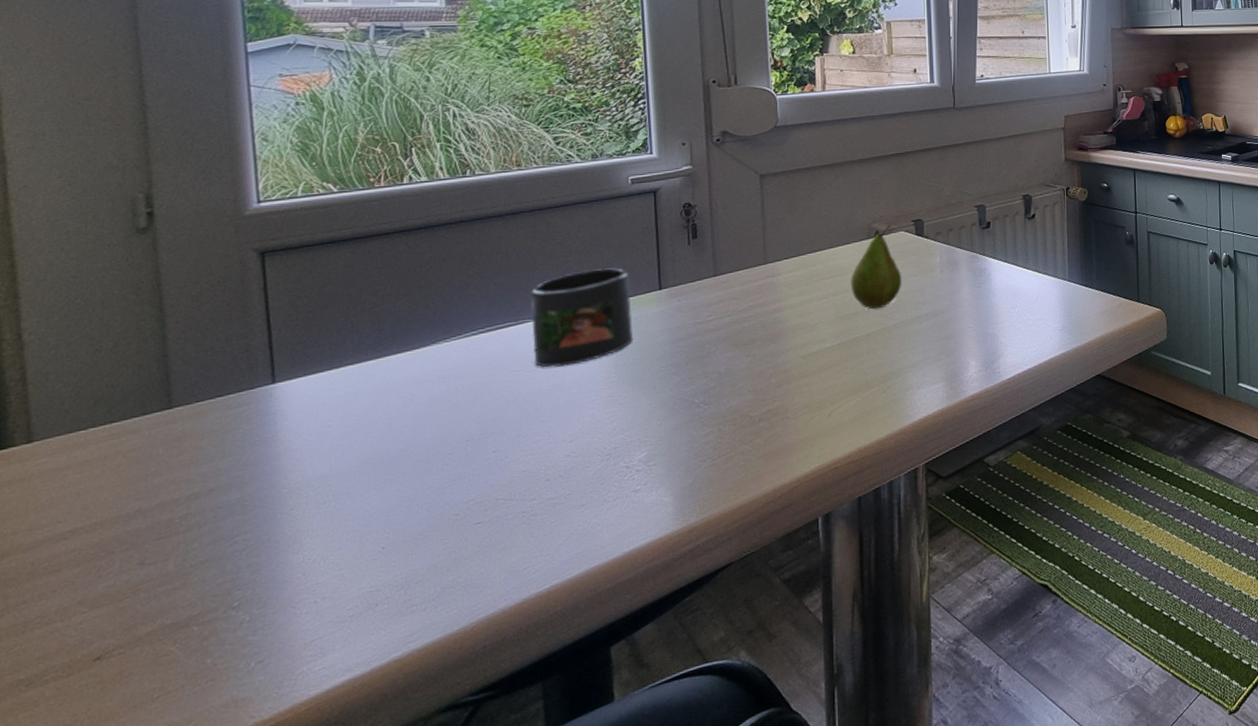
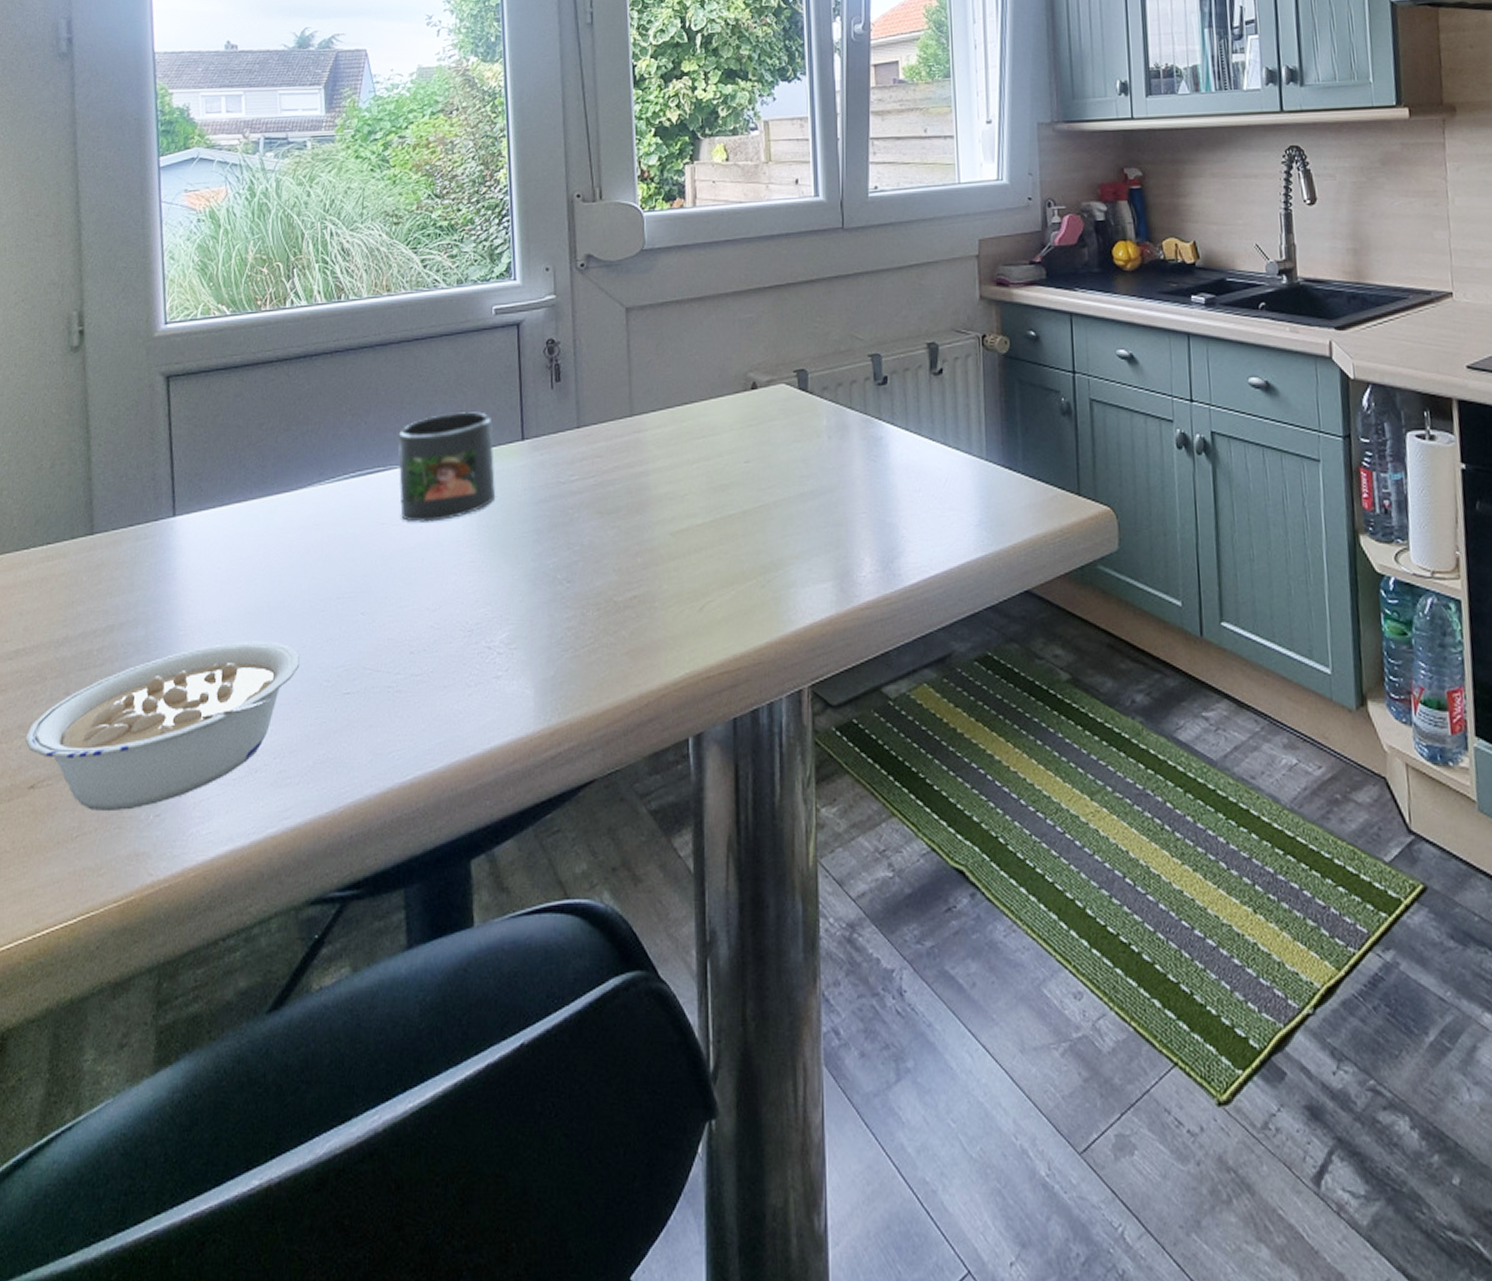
legume: none [87,487,426,670] -> present [25,641,300,812]
fruit: present [850,225,902,310] -> none [724,375,783,481]

